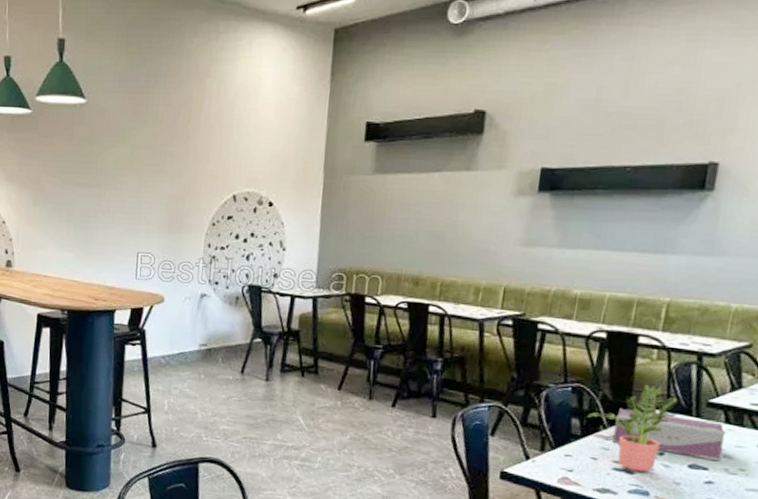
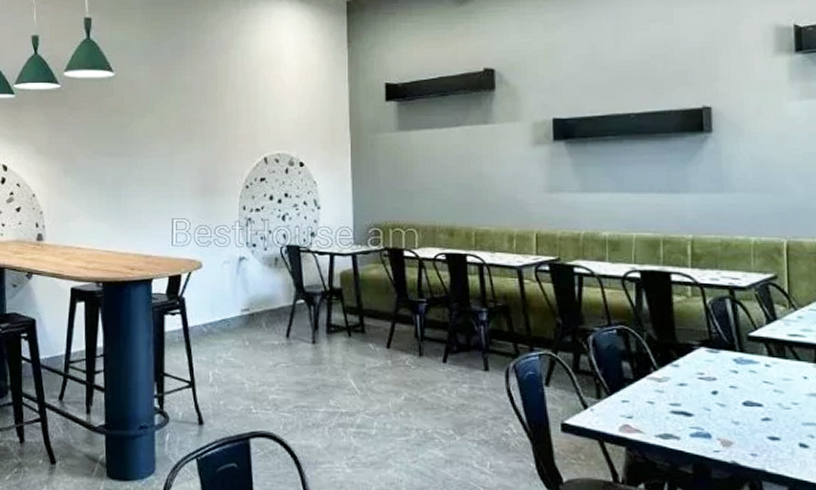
potted plant: present [586,384,678,472] -> none [635,321,720,414]
tissue box: present [612,409,725,460] -> none [664,349,771,395]

